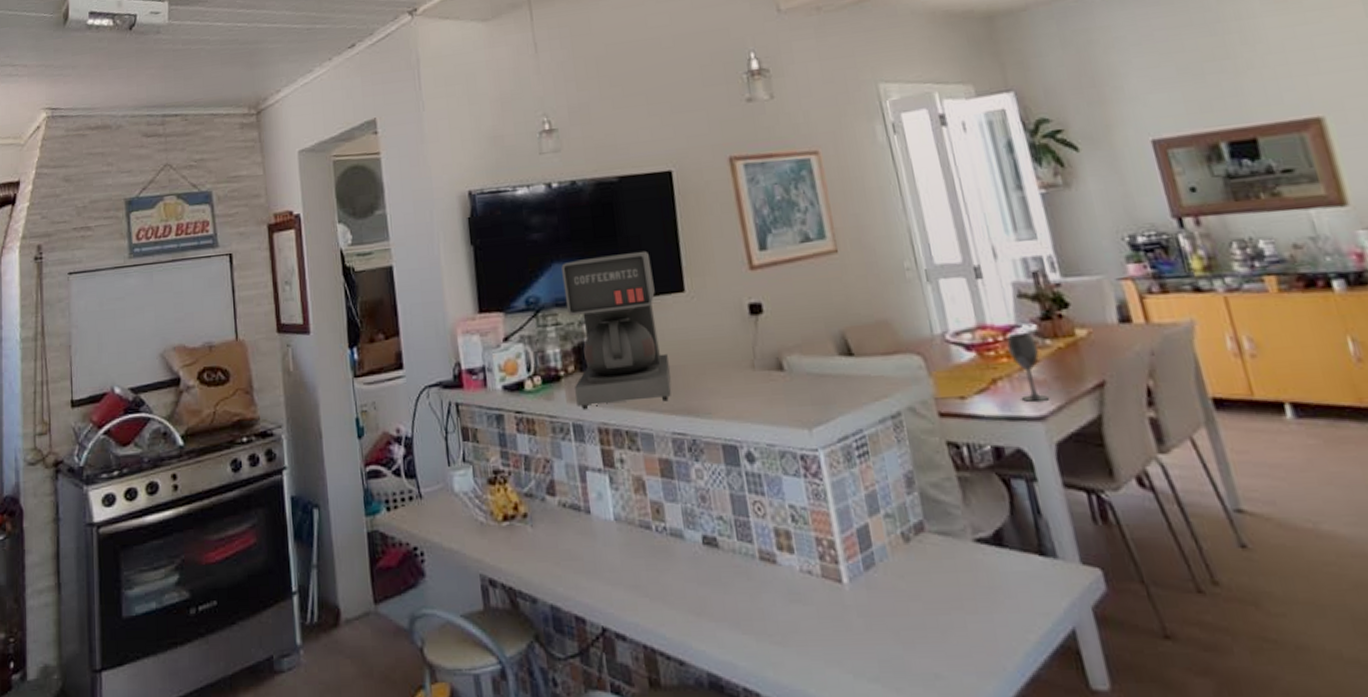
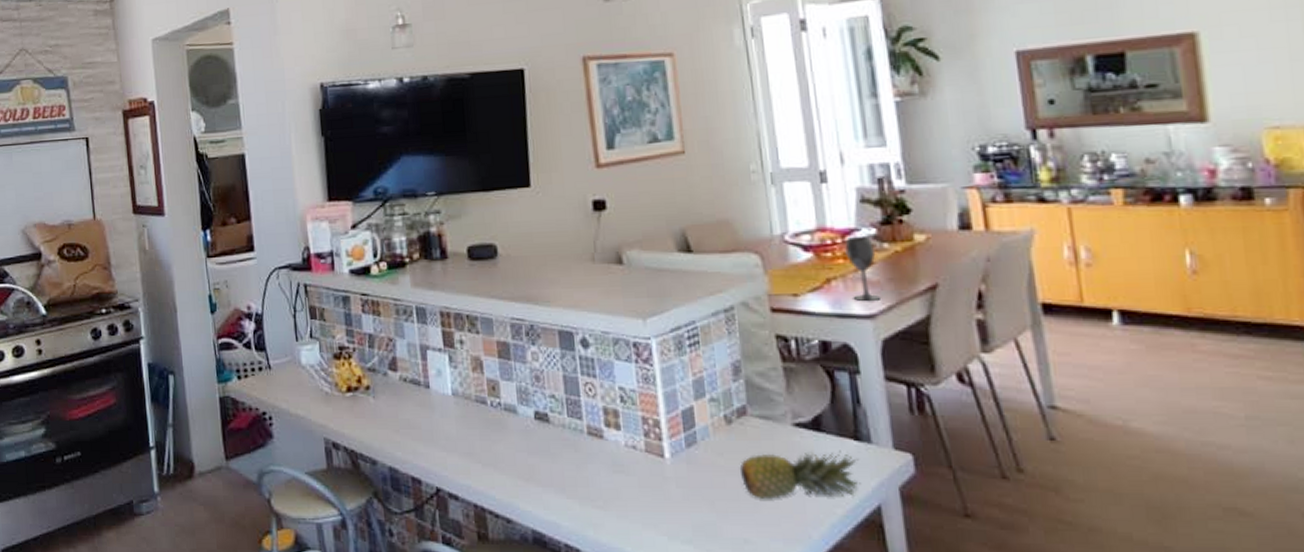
coffee maker: present [561,250,672,410] -> none [410,146,513,295]
fruit: none [922,567,1051,626] -> present [739,450,861,499]

